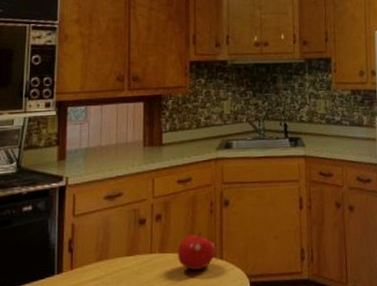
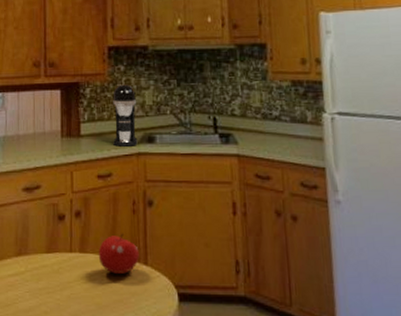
coffee maker: none [193,96,216,153] -> present [112,84,138,147]

